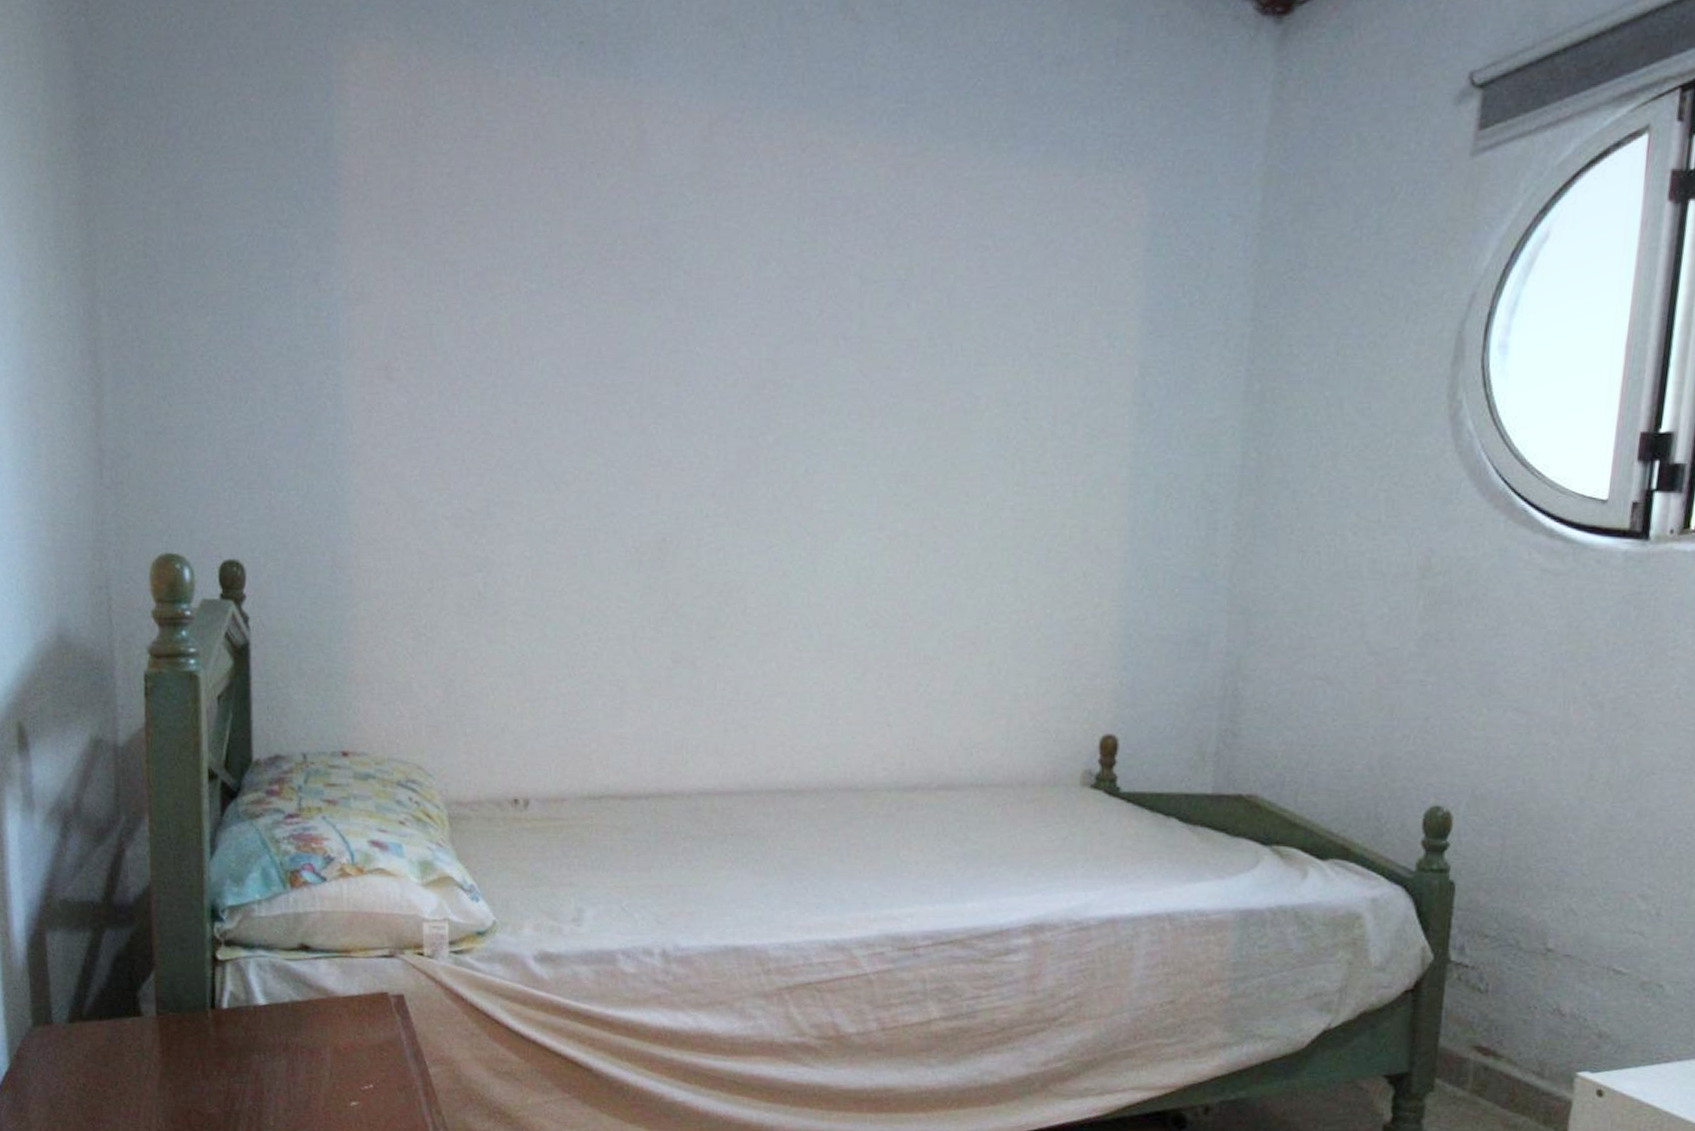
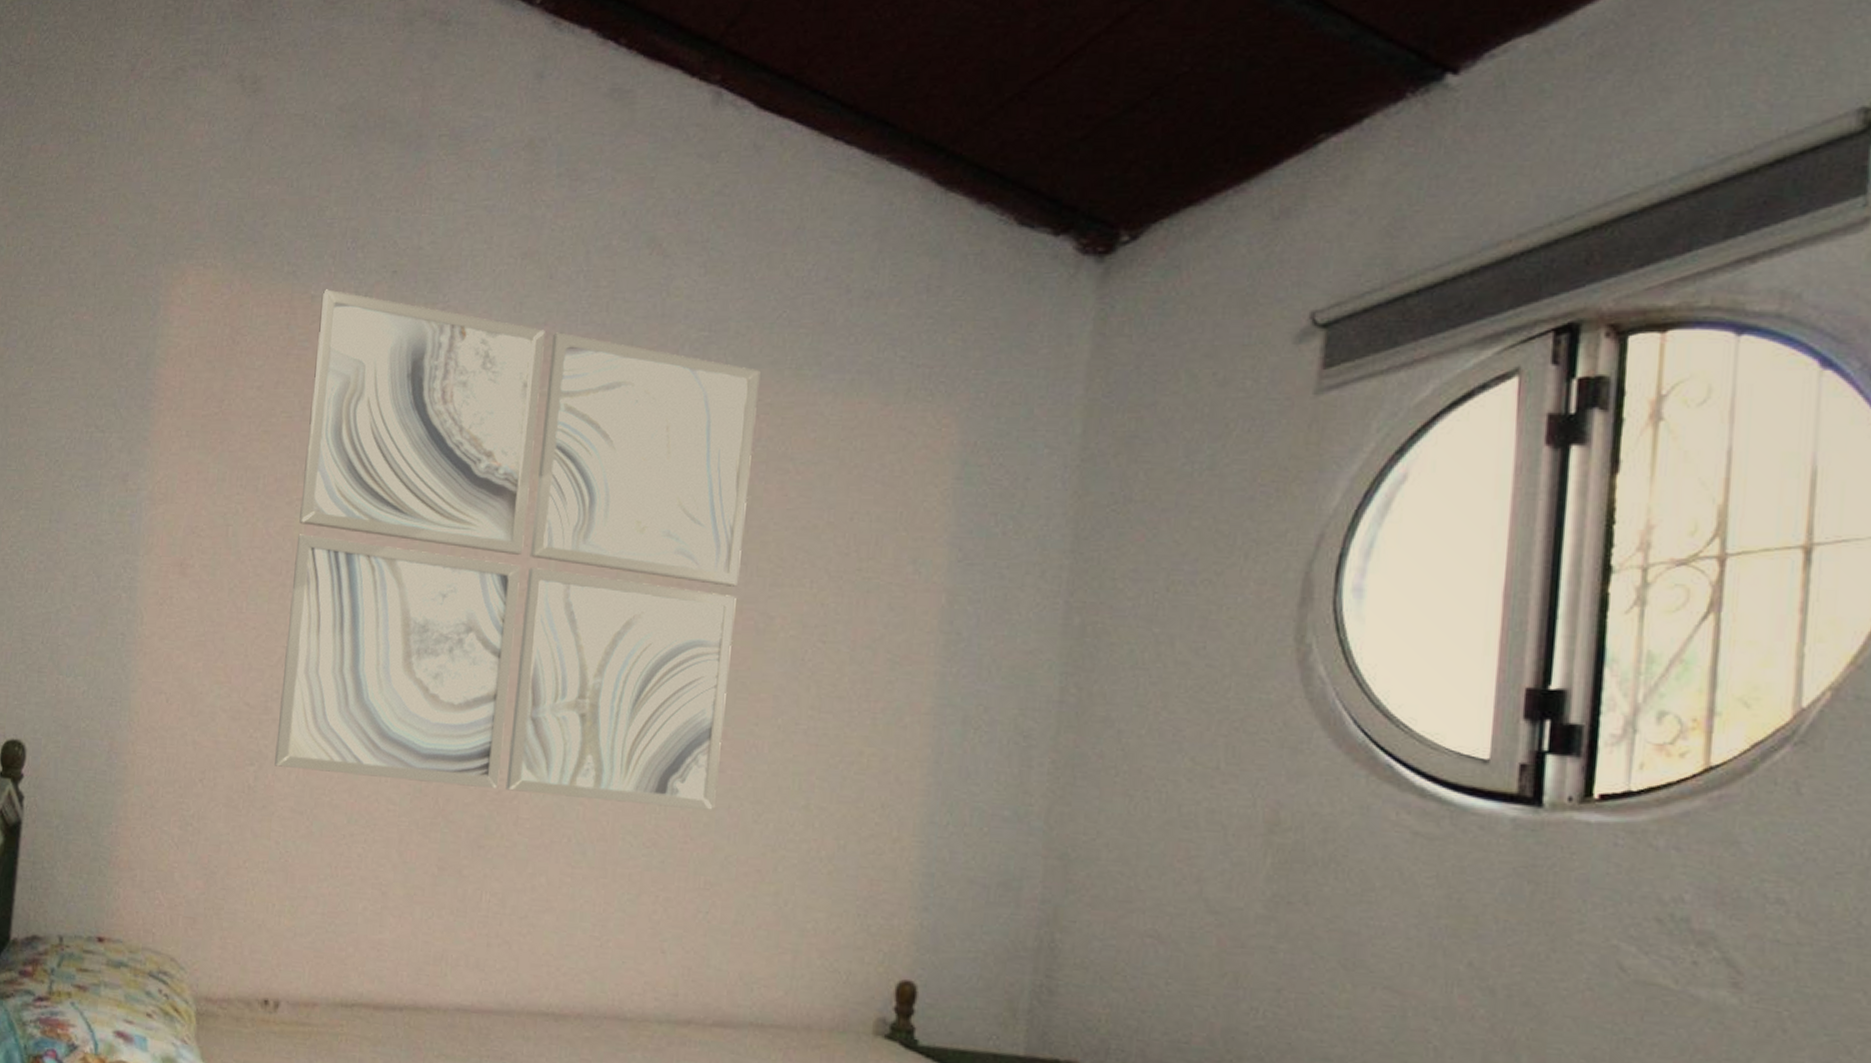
wall art: none [502,63,958,588] -> present [275,289,761,810]

